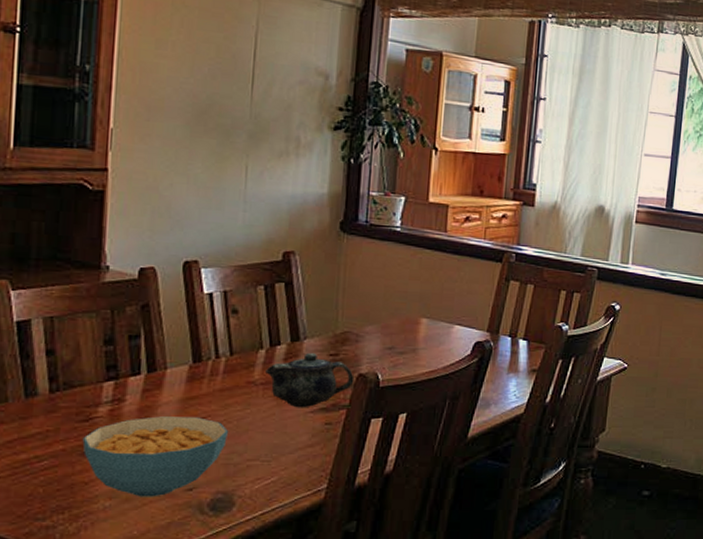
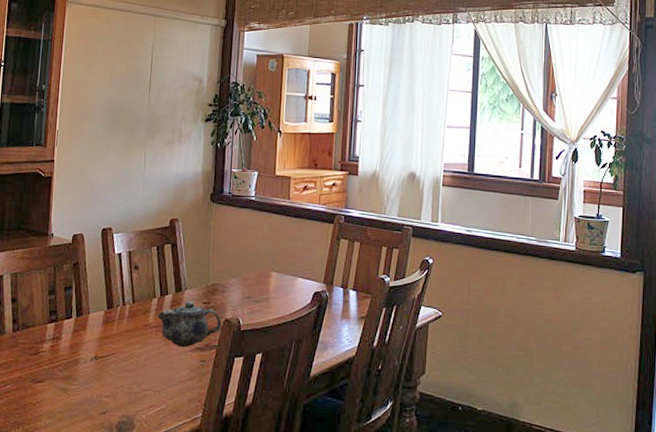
cereal bowl: present [82,416,228,497] -> none [32,352,131,418]

